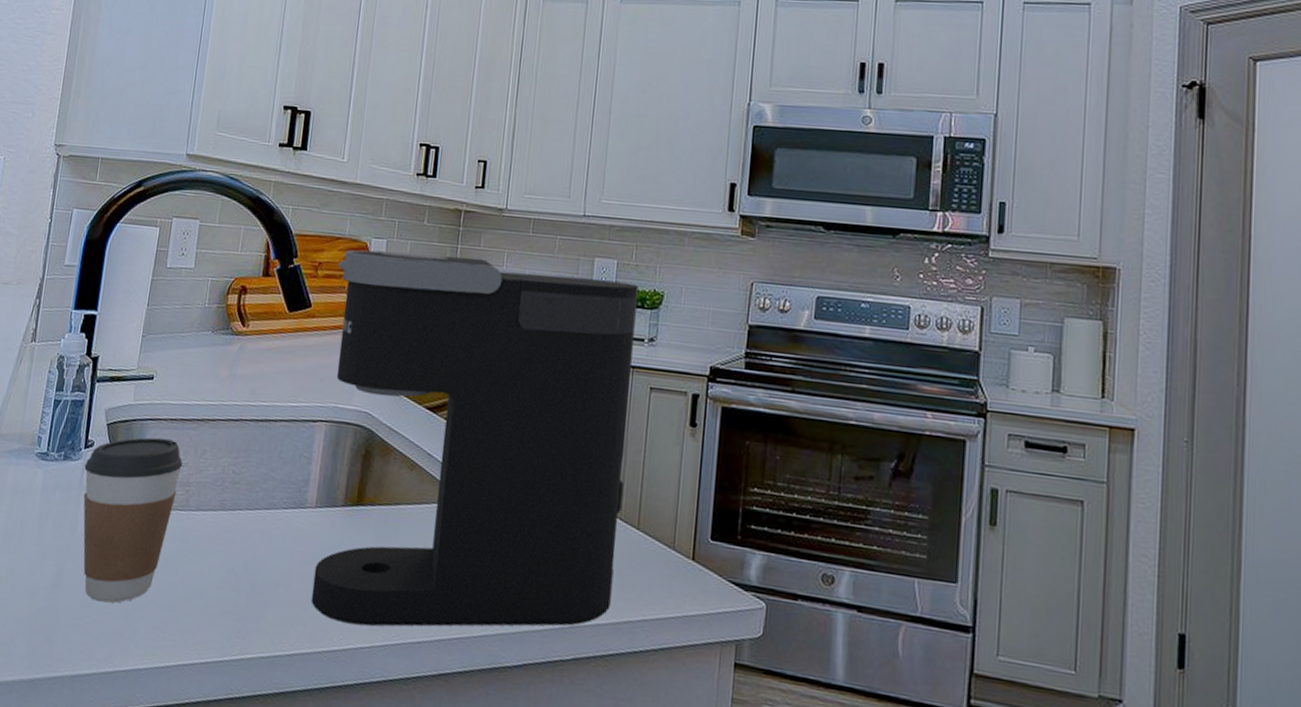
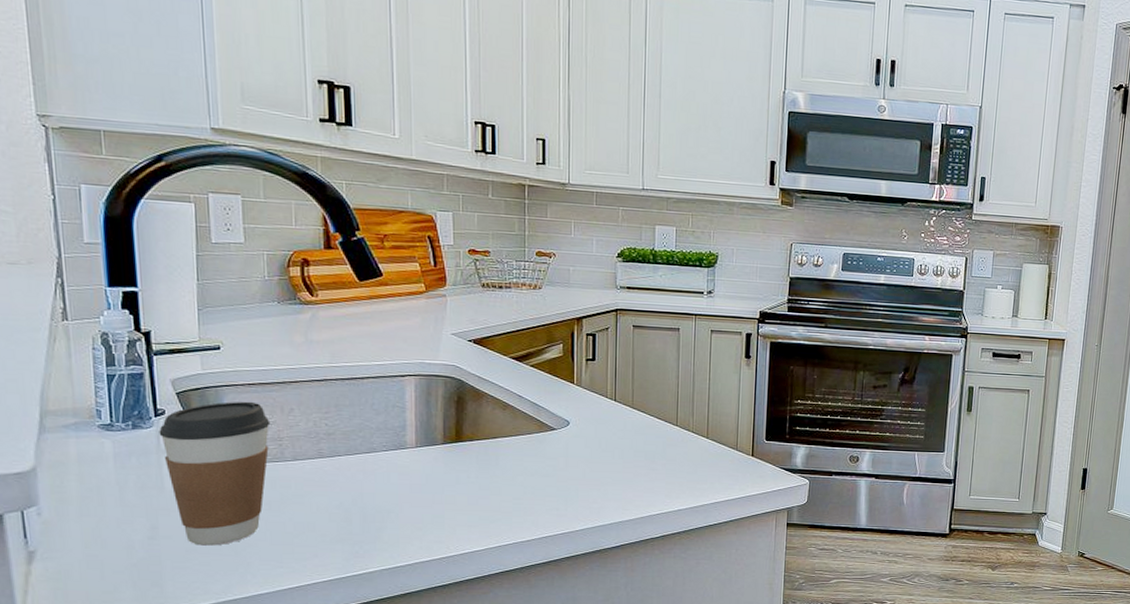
coffee maker: present [311,250,638,627] -> none [405,222,696,534]

